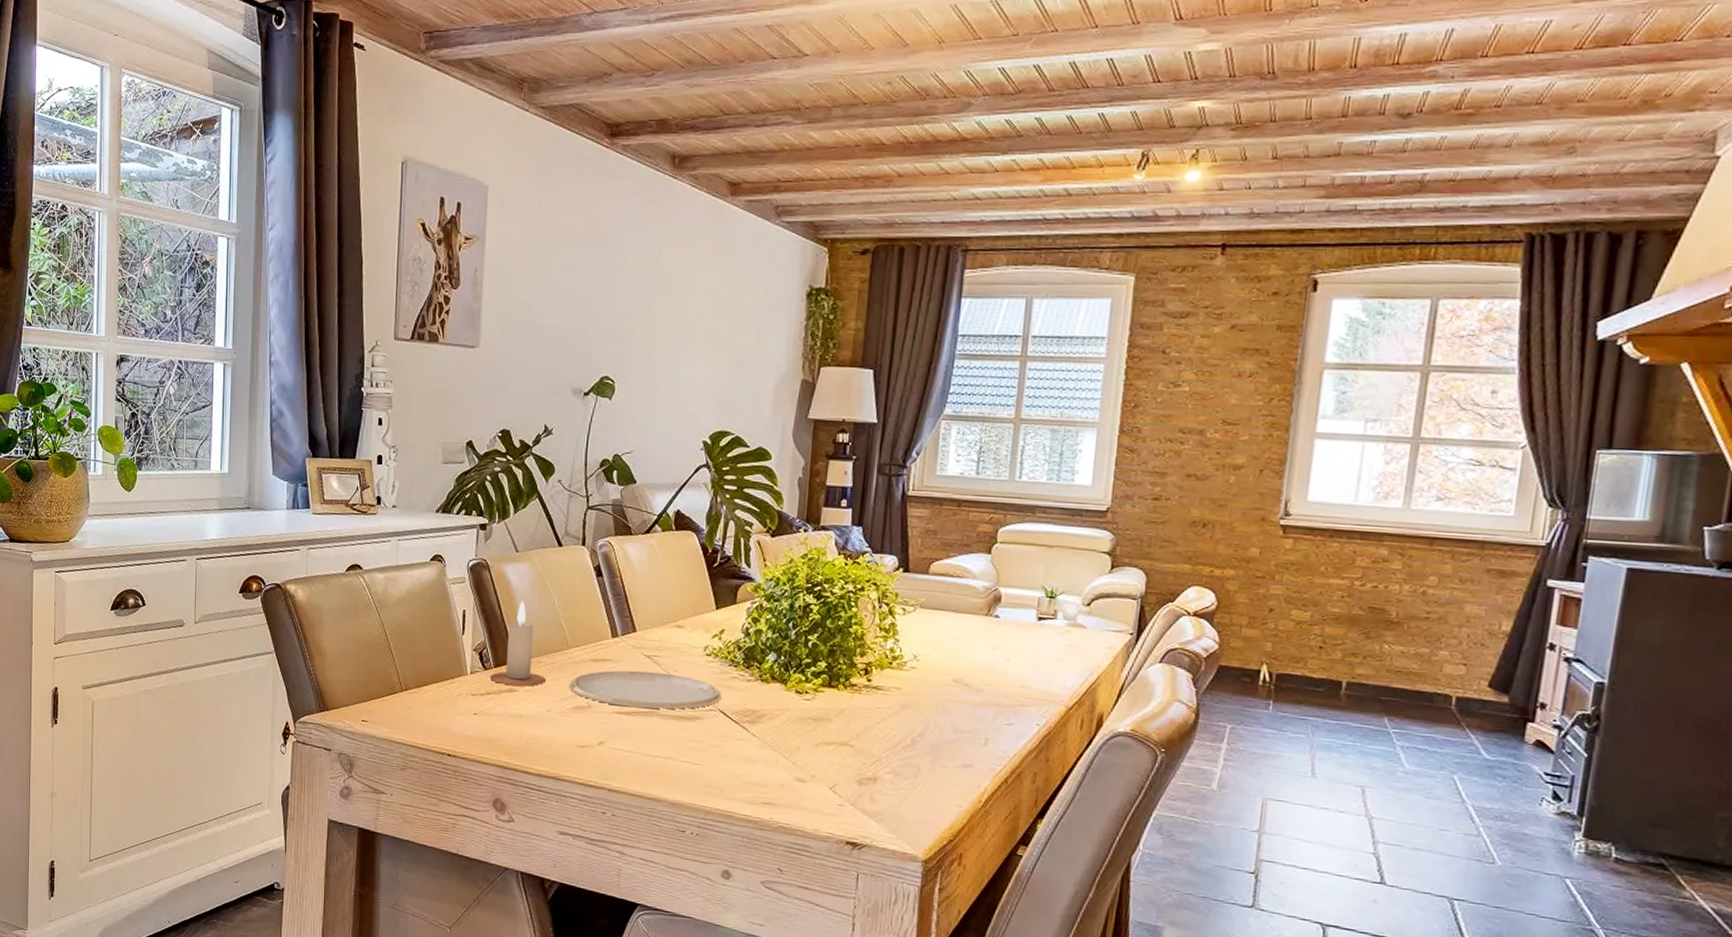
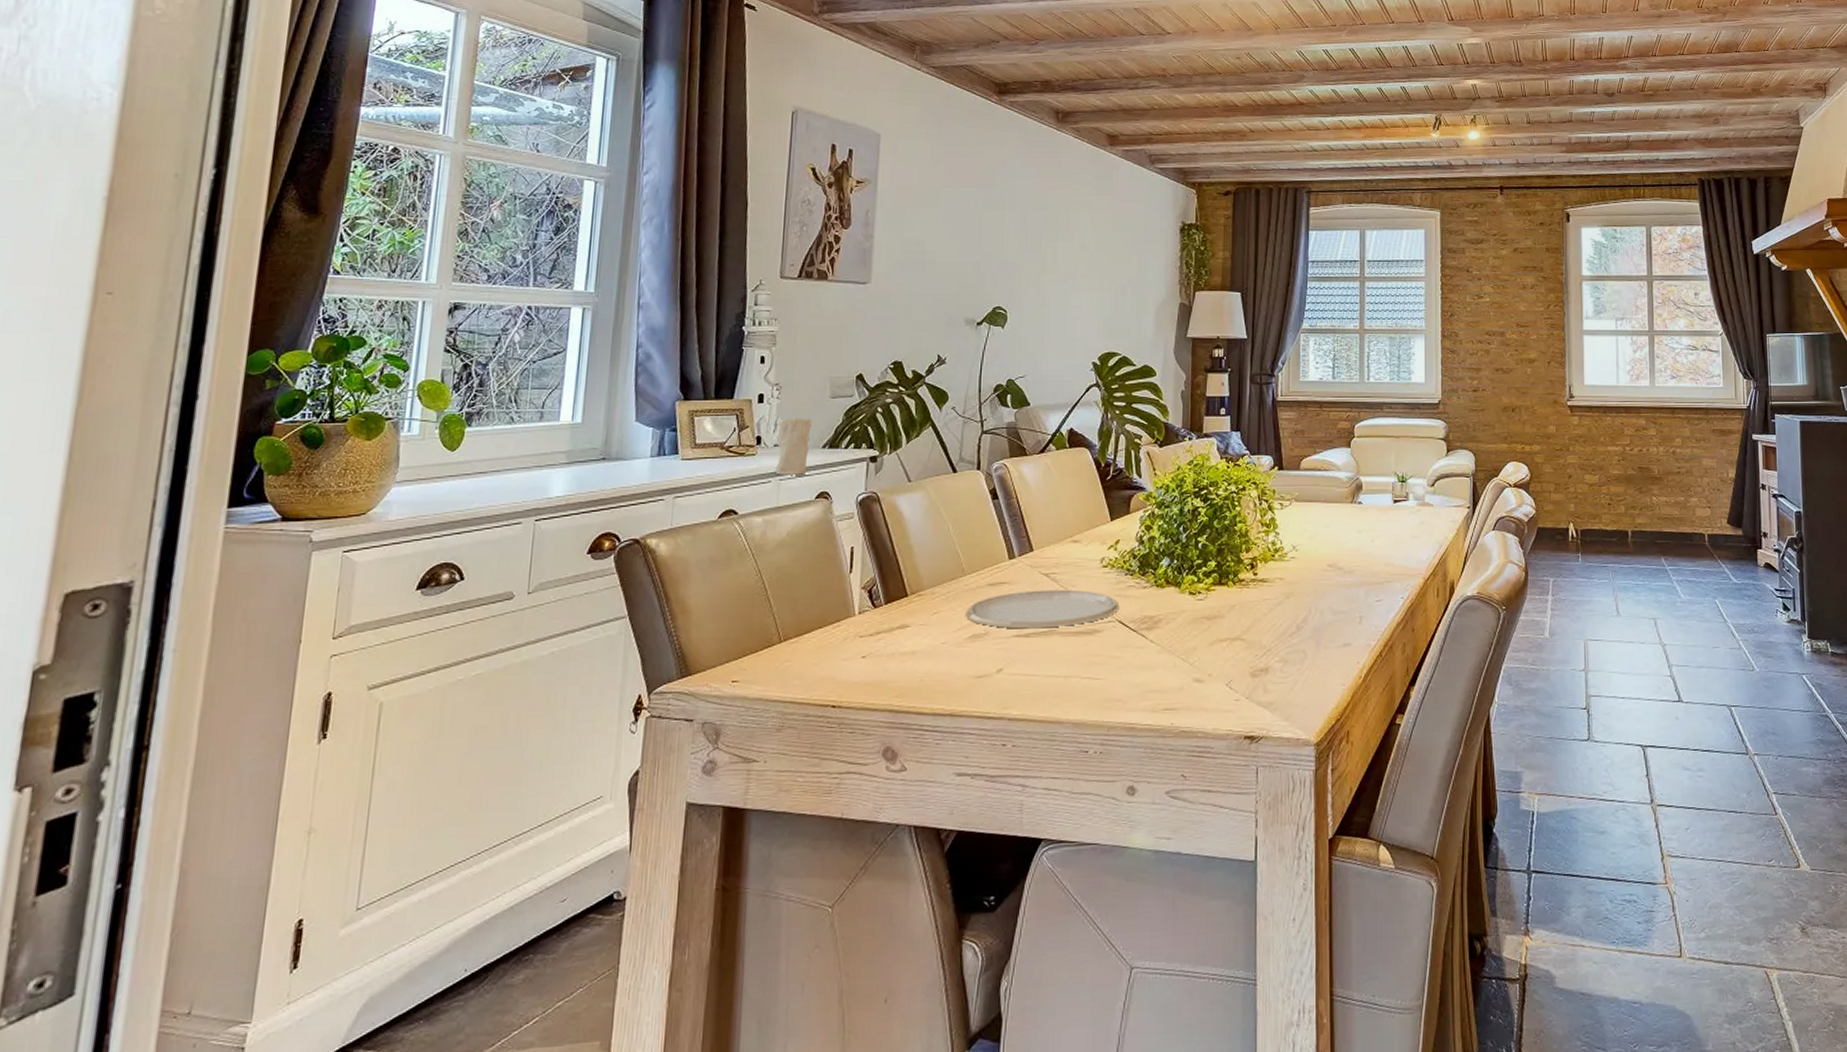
candle: none [394,481,426,537] -> present [775,418,812,475]
candle: present [489,601,547,687] -> none [879,531,942,621]

